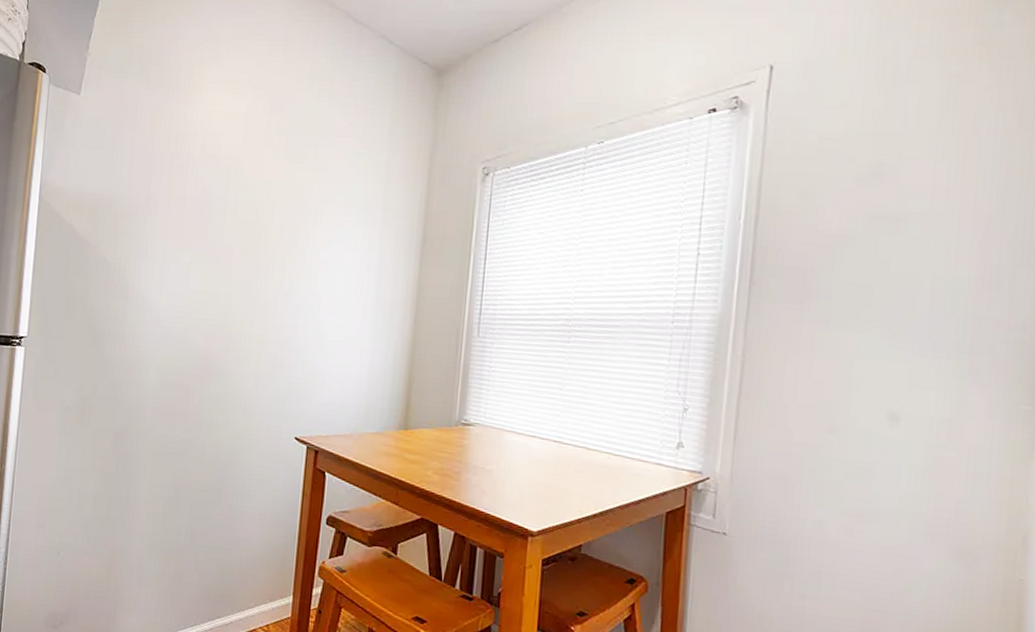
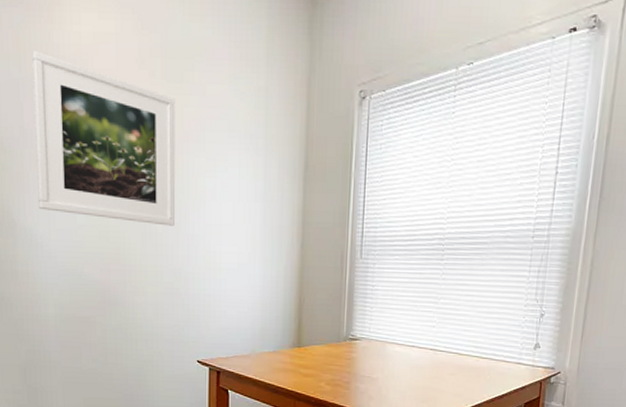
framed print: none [152,128,297,295] -> present [32,51,176,226]

